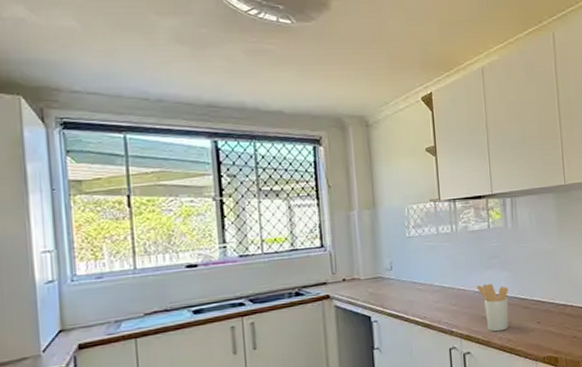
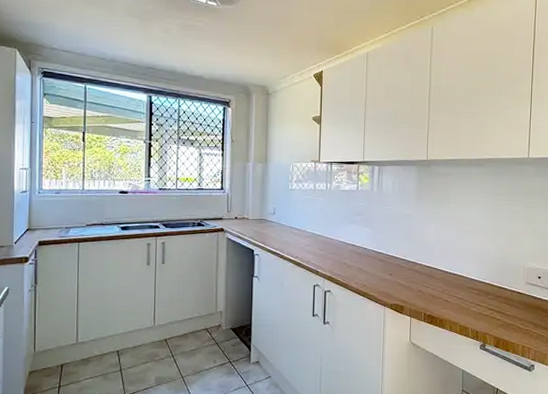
utensil holder: present [476,283,509,332] -> none [342,236,369,277]

